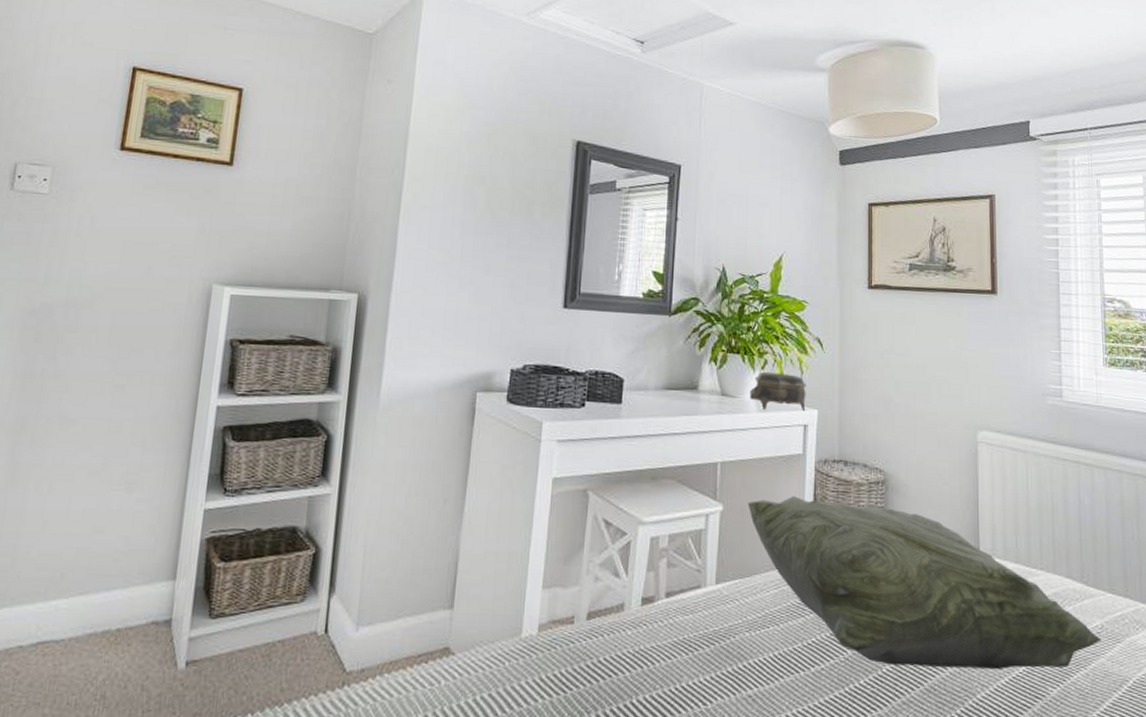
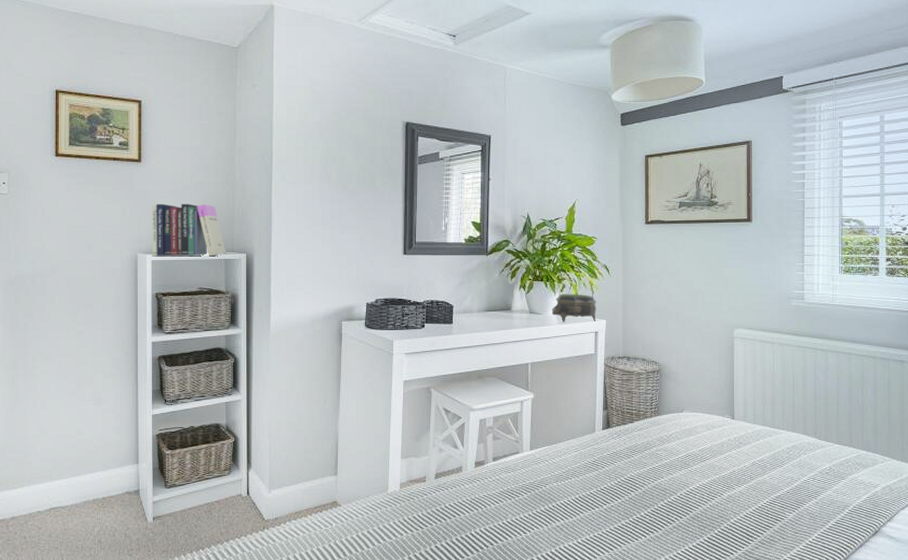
books: none [232,220,332,295] -> present [151,203,227,257]
cushion: present [747,496,1102,669] -> none [552,385,829,502]

